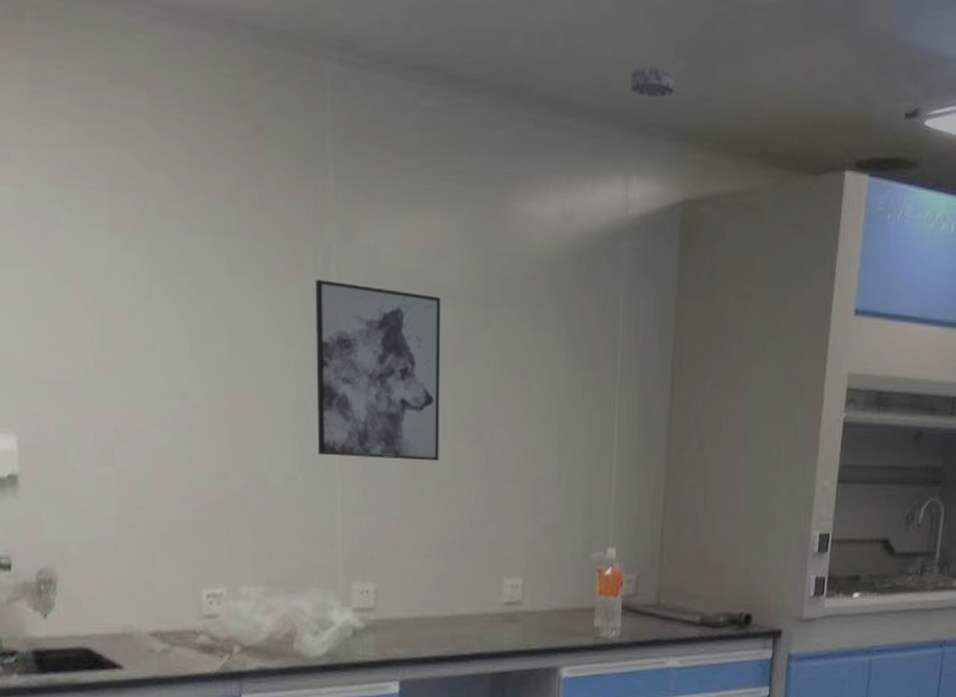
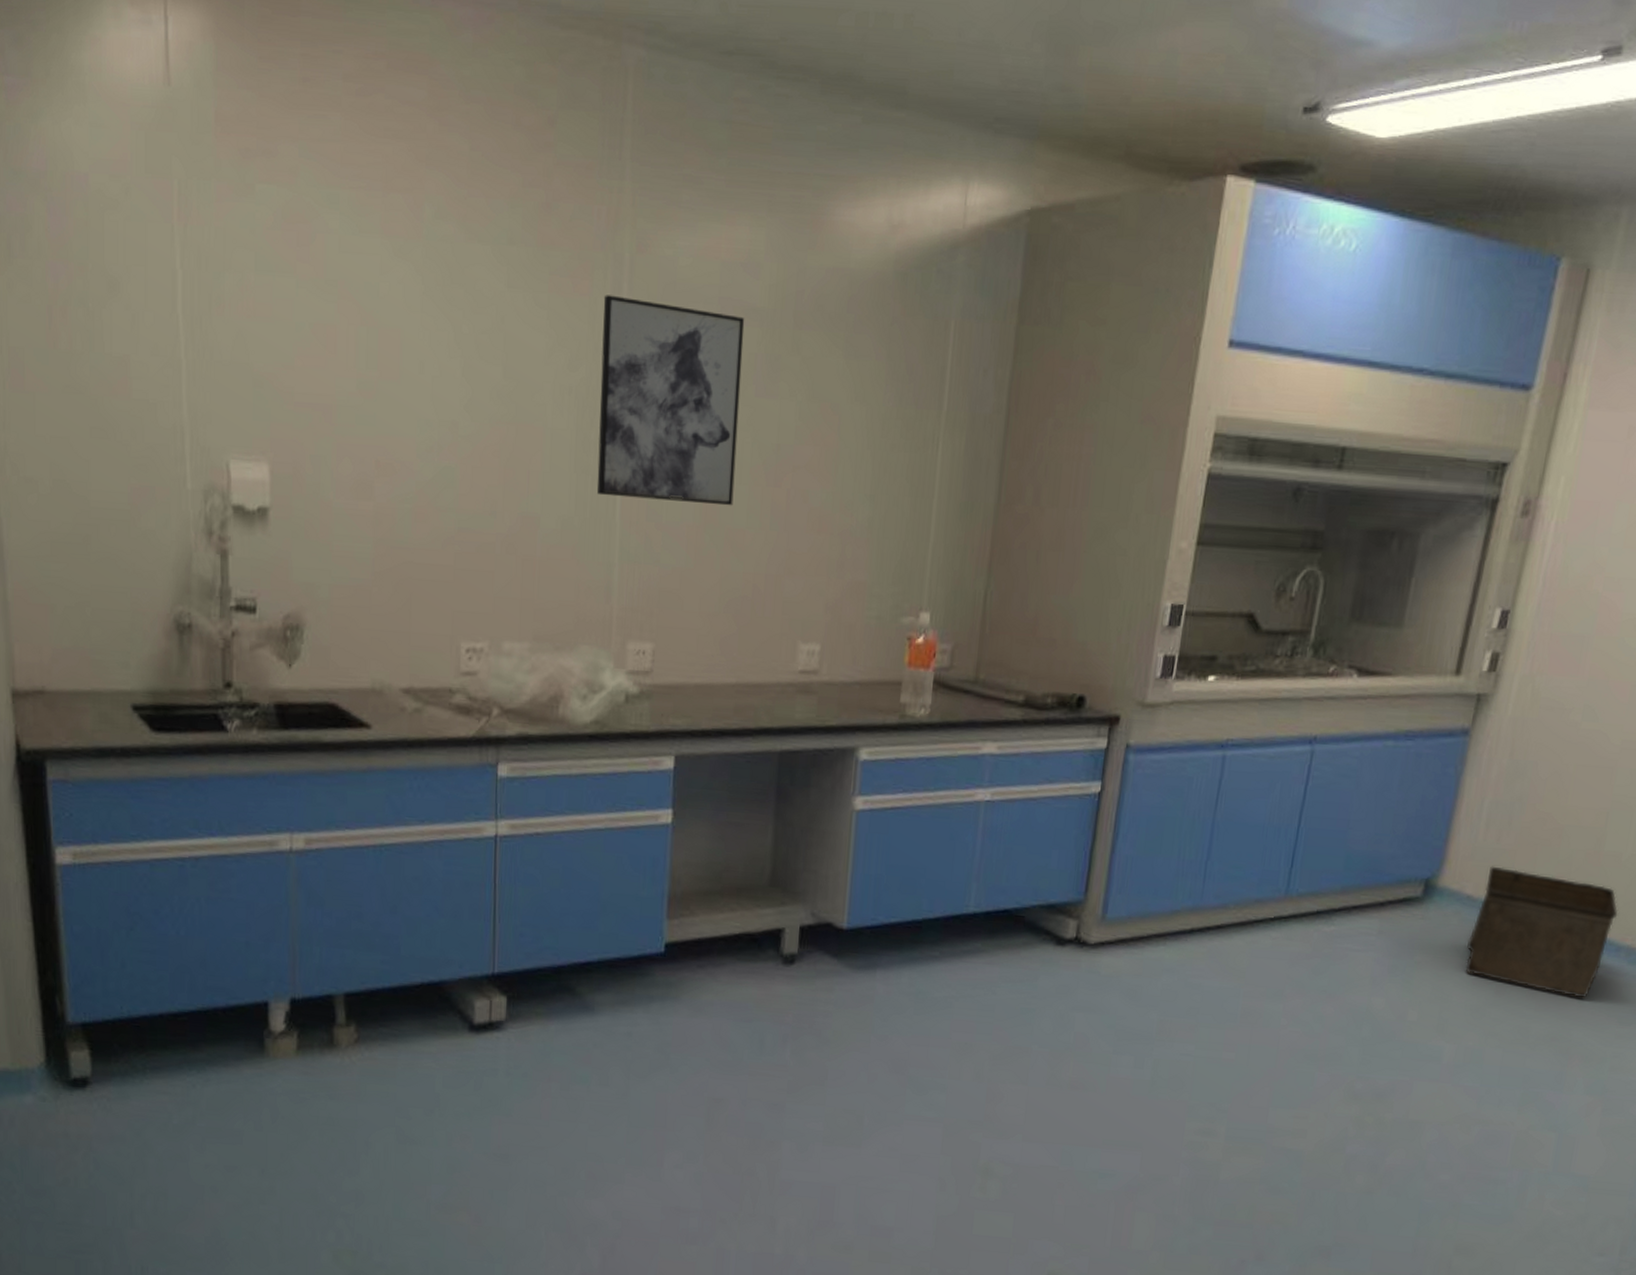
smoke detector: present [631,65,676,98] -> none [977,50,1031,88]

